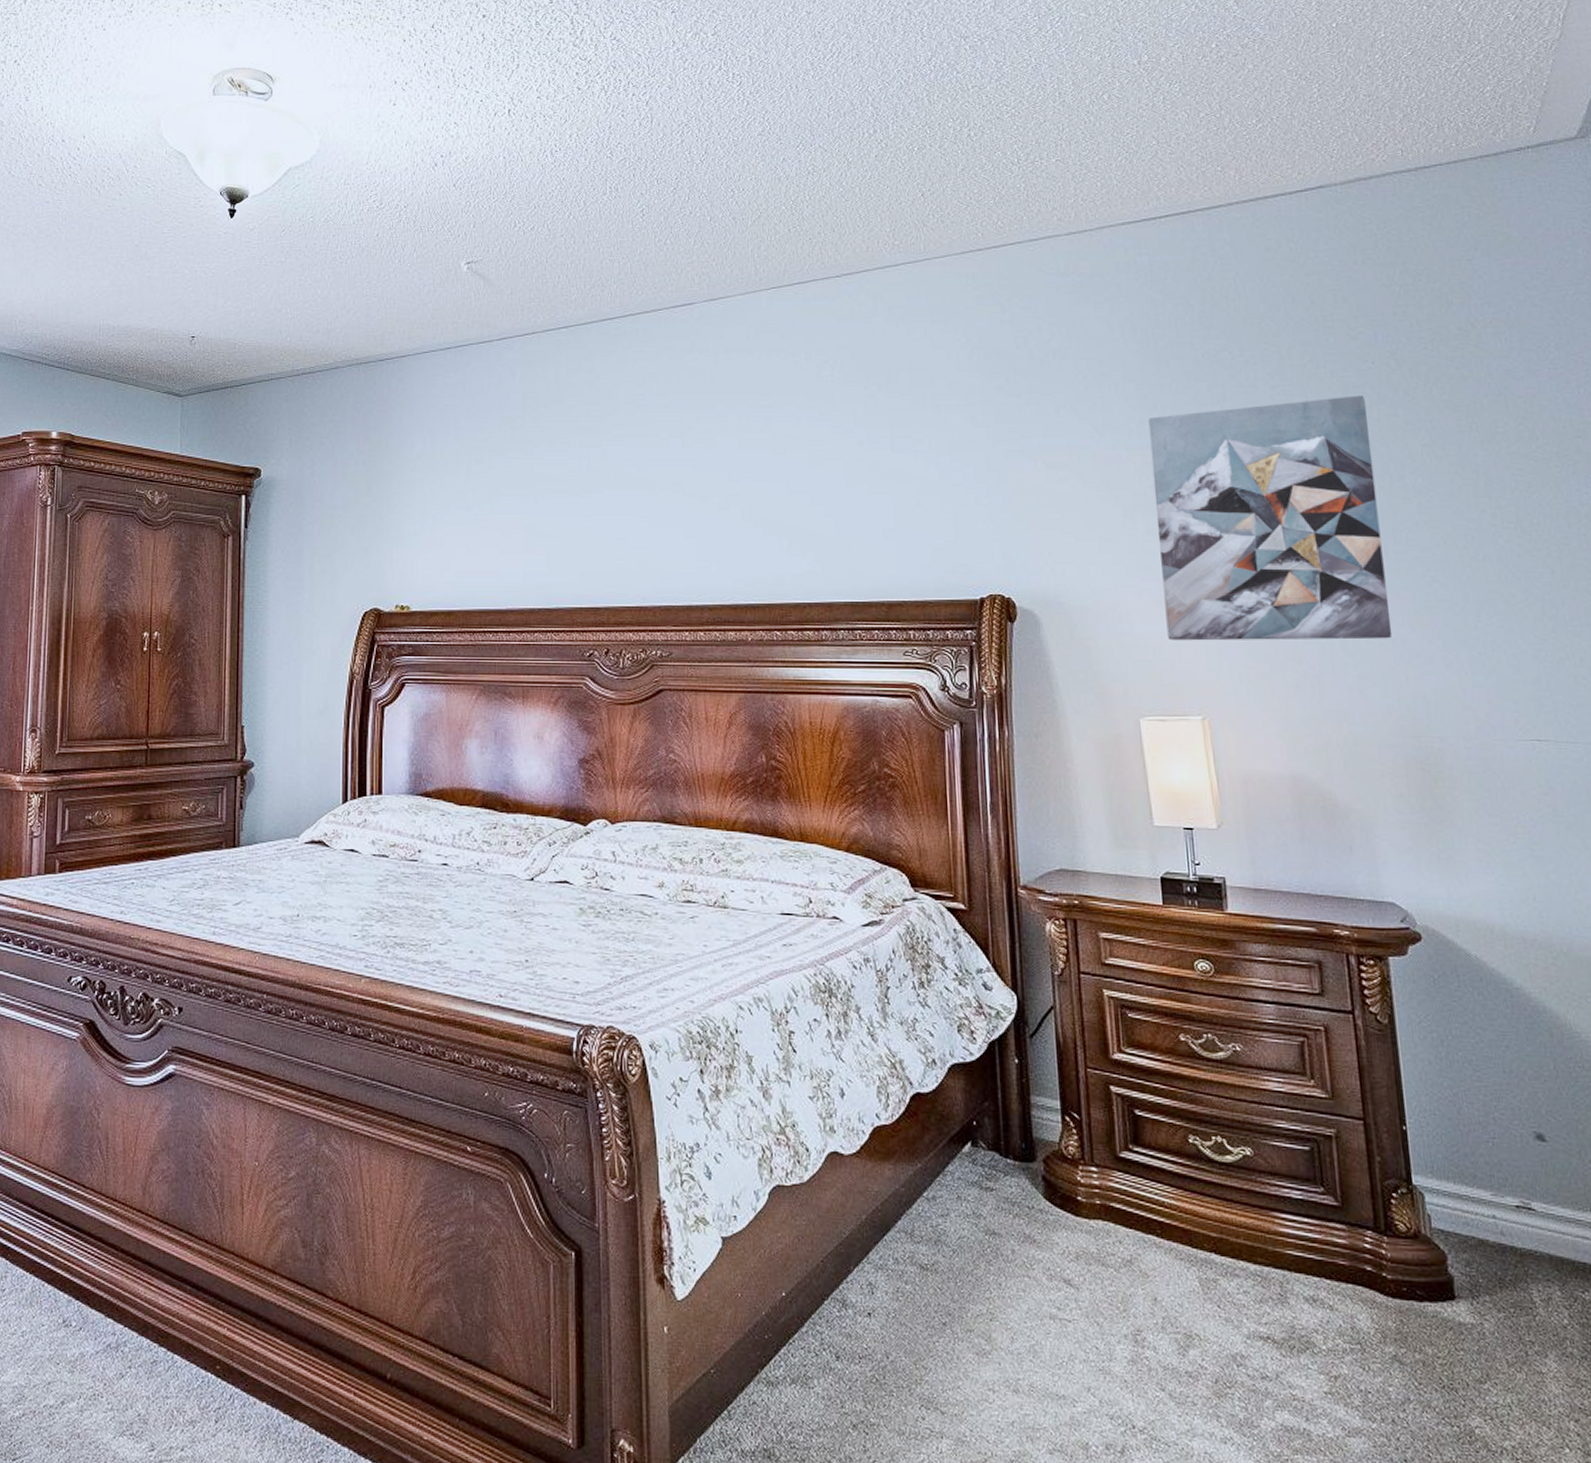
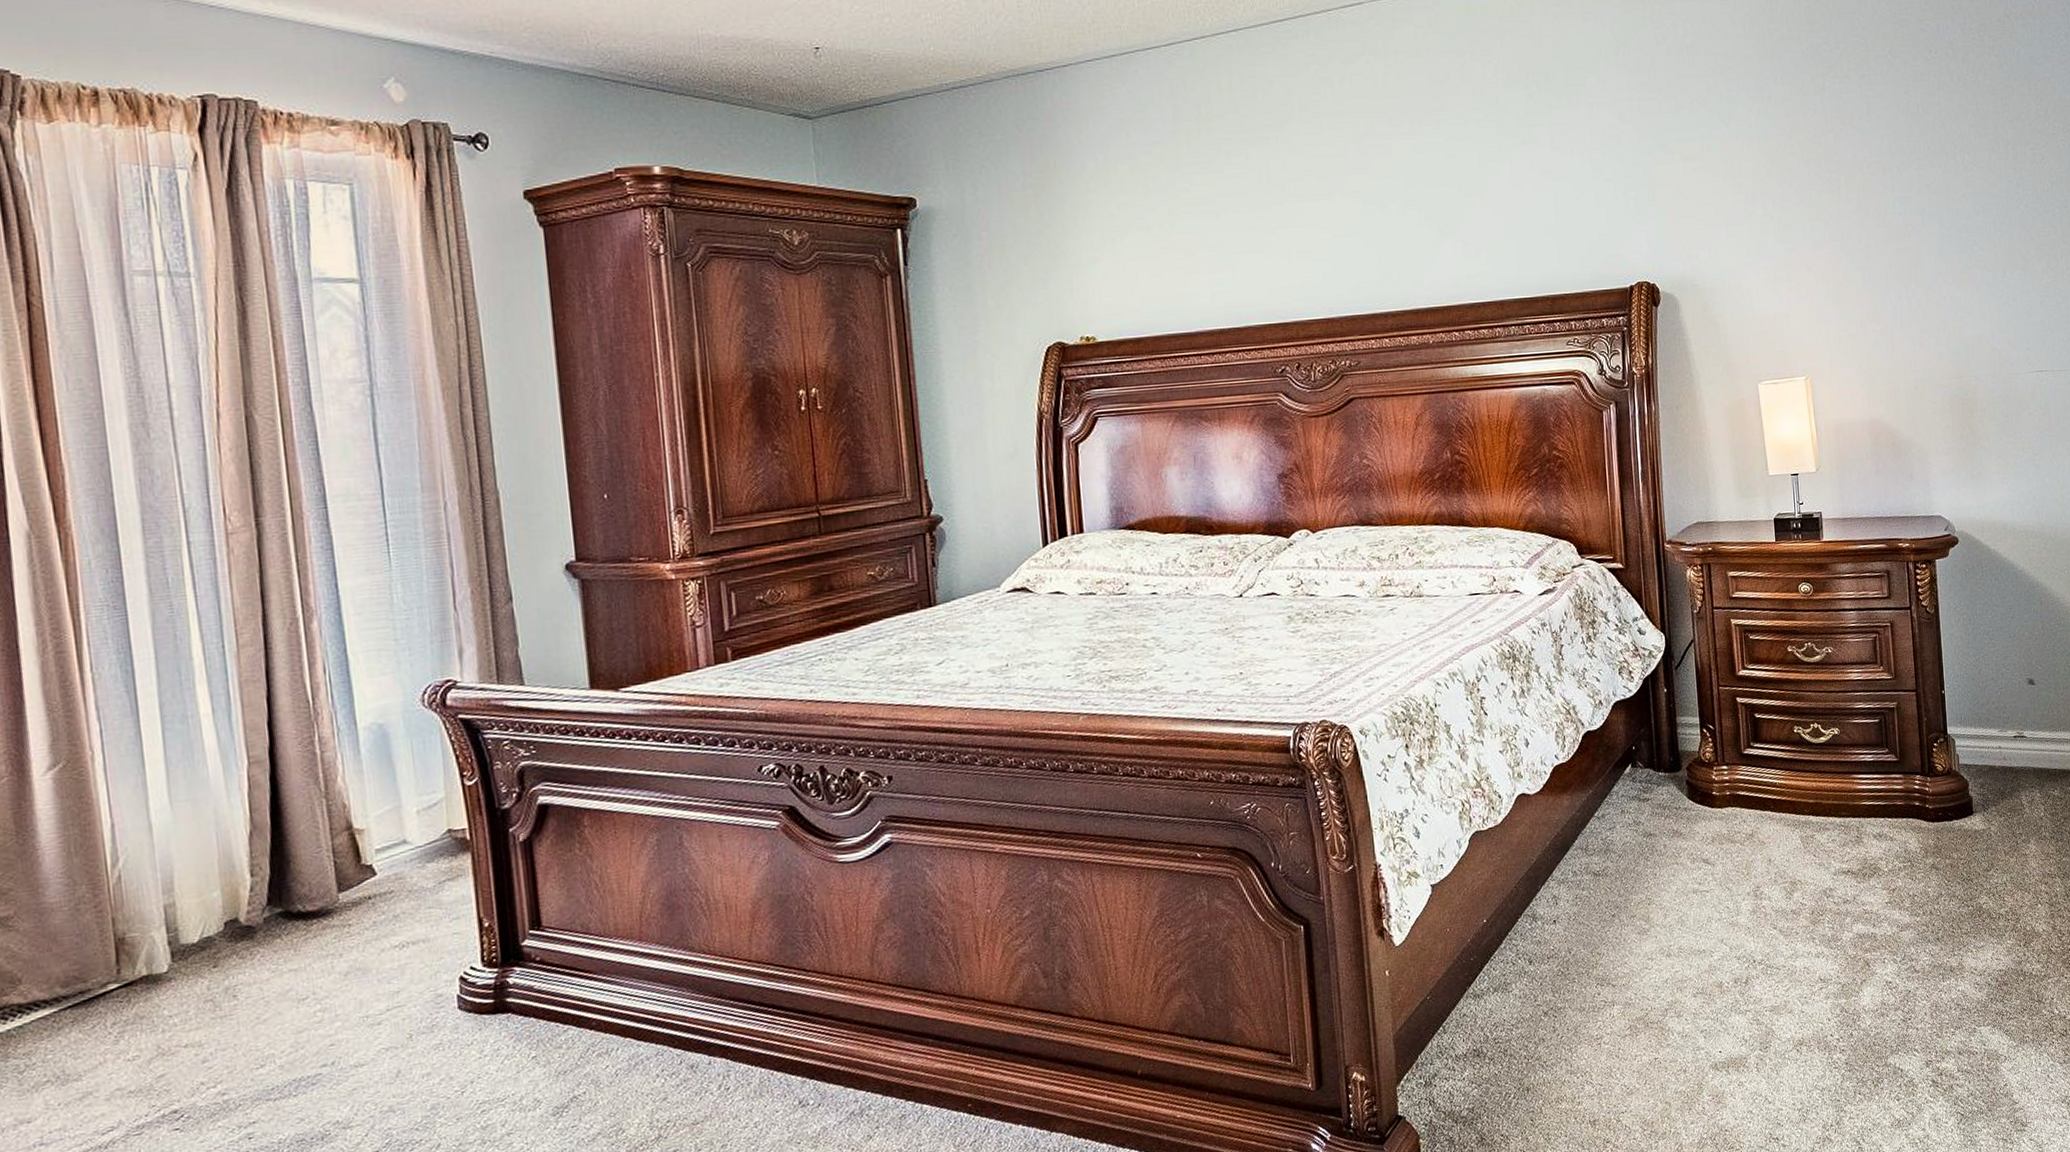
wall art: present [1148,395,1393,641] -> none [1764,82,1945,312]

